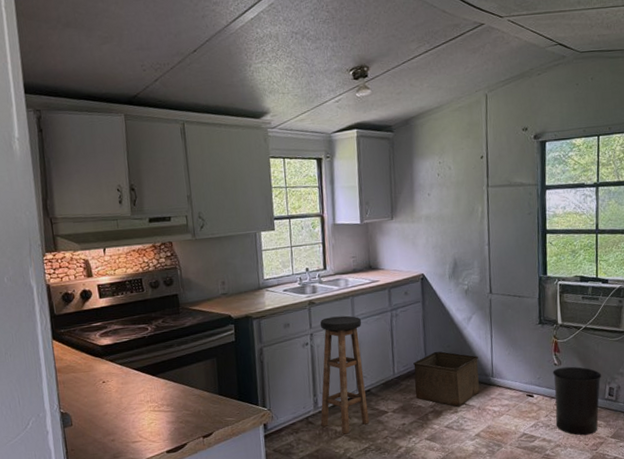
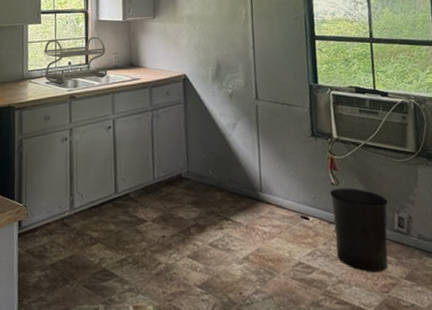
dish rack: none [279,241,347,291] -> present [44,36,108,84]
bar stool: present [319,315,369,434] -> none [76,112,127,241]
storage bin: present [413,351,481,407] -> none [175,158,248,223]

